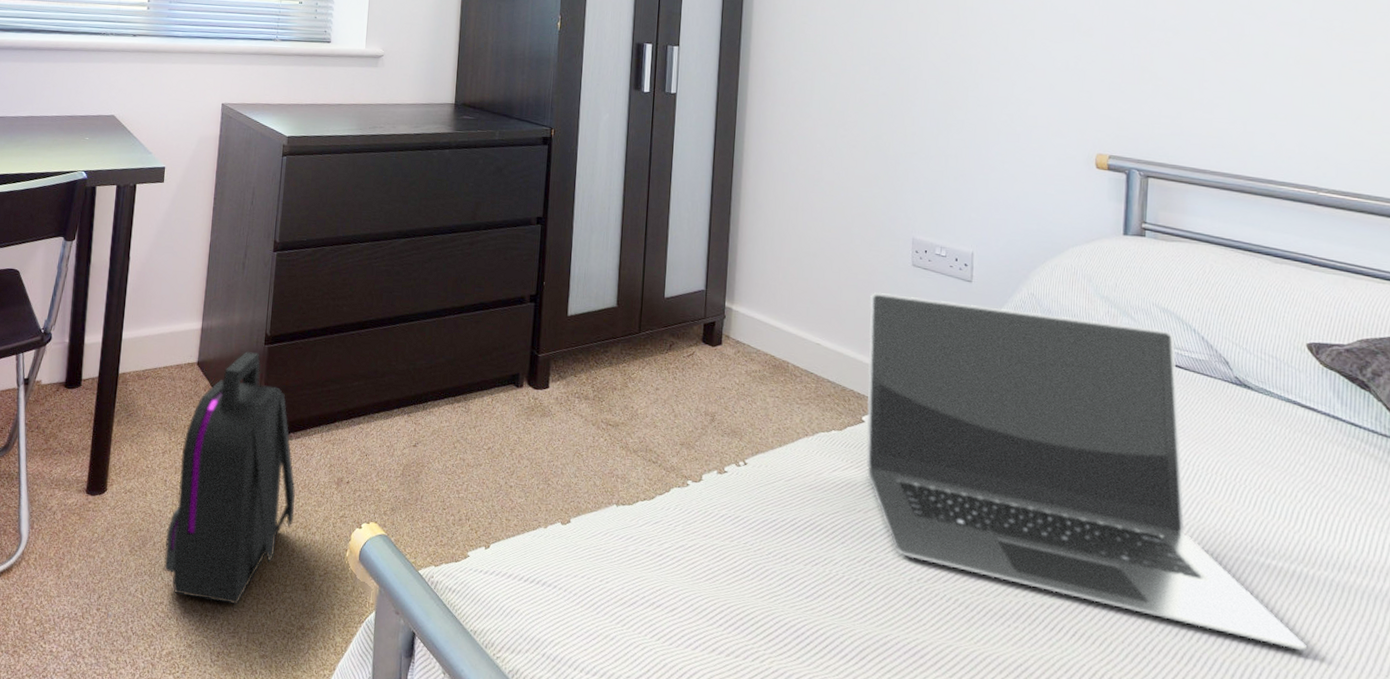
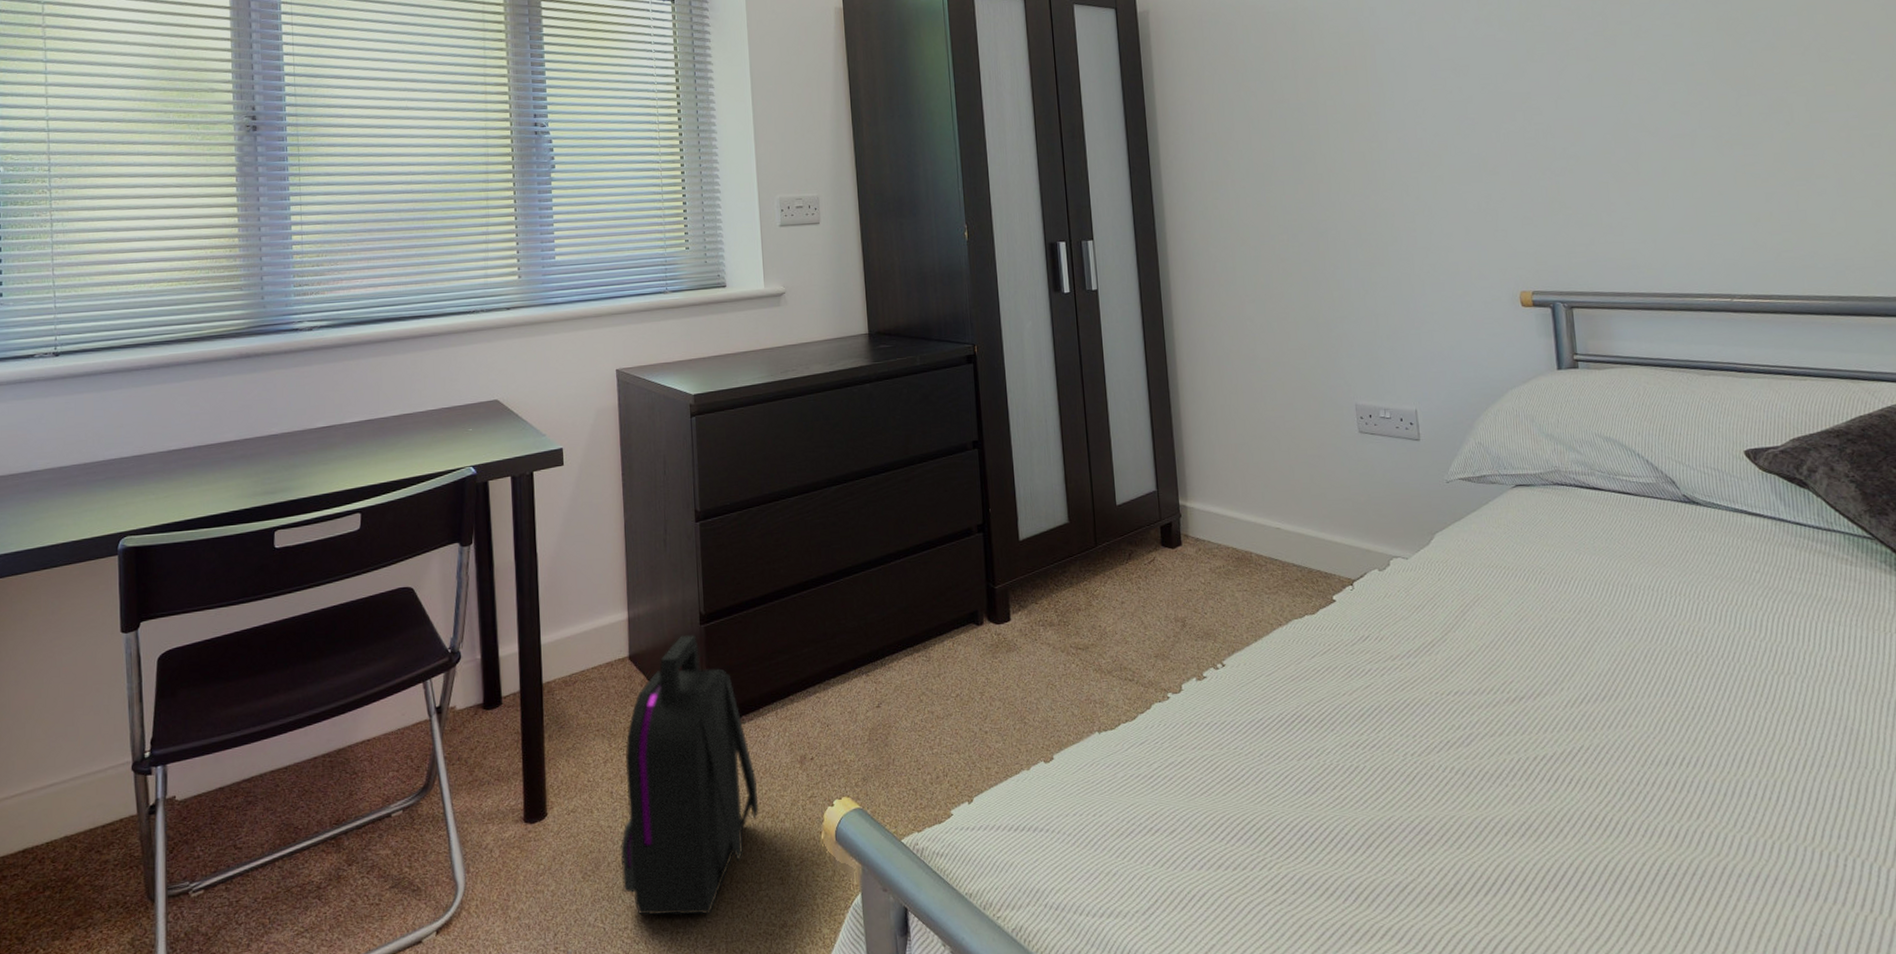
laptop: present [866,292,1307,651] -> none [1322,458,1789,758]

